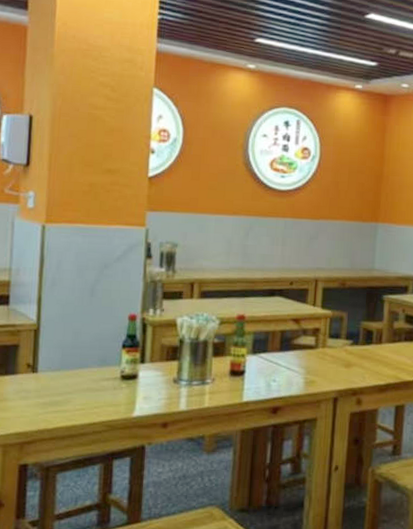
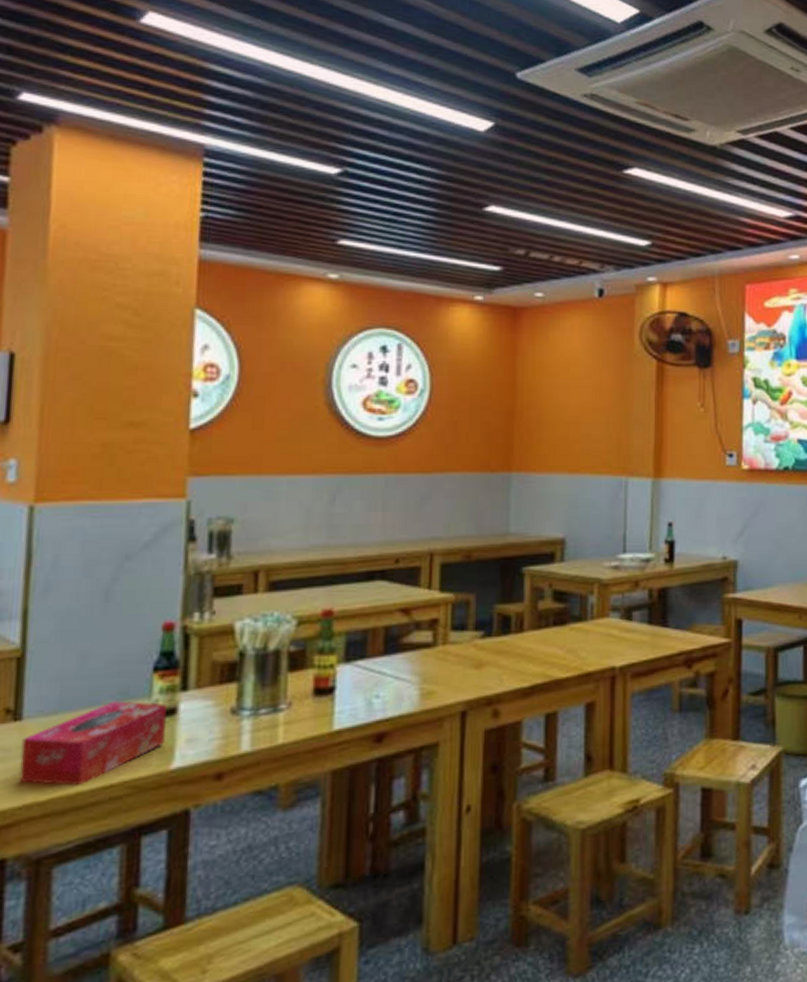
tissue box: none [36,366,131,421] -> present [19,701,167,787]

